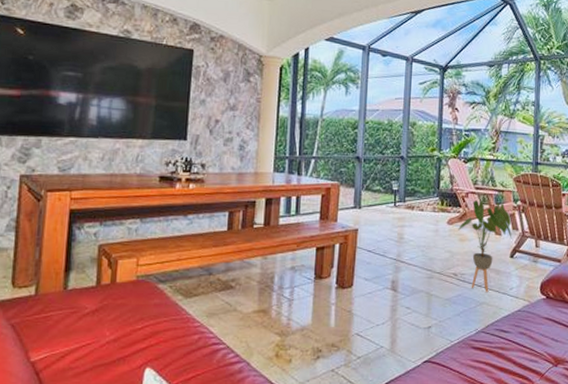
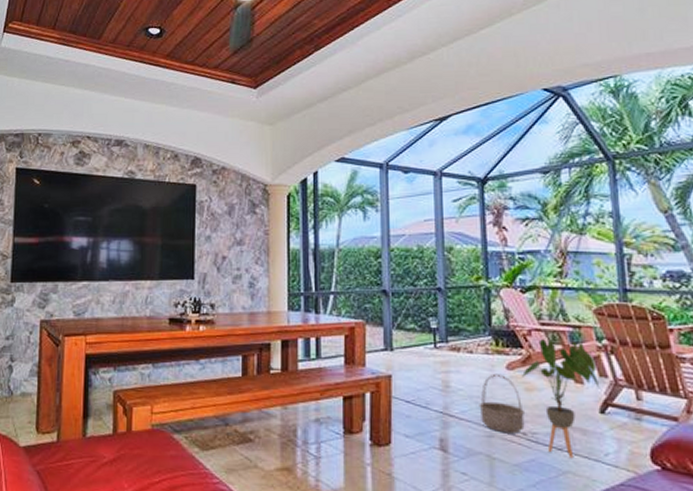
basket: none [424,227,458,275] -> present [479,373,526,434]

